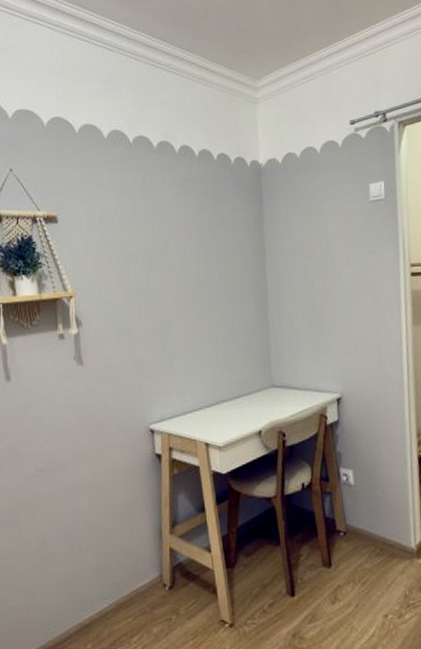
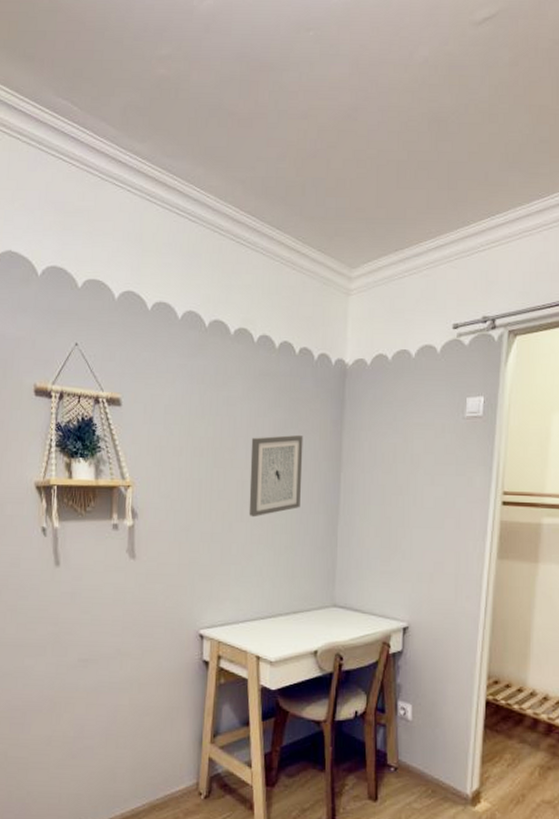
wall art: none [181,232,232,313] -> present [248,434,303,518]

